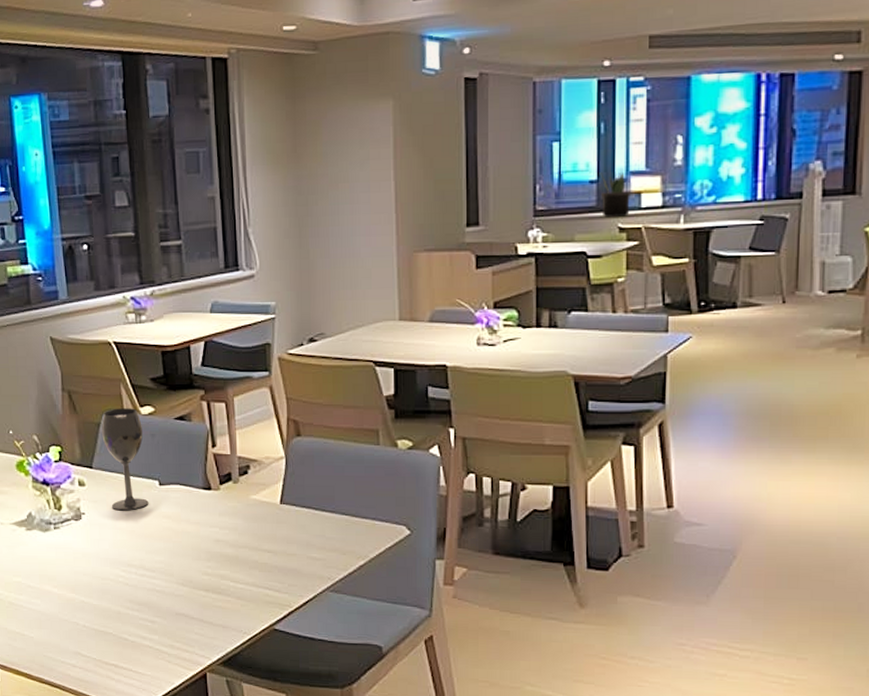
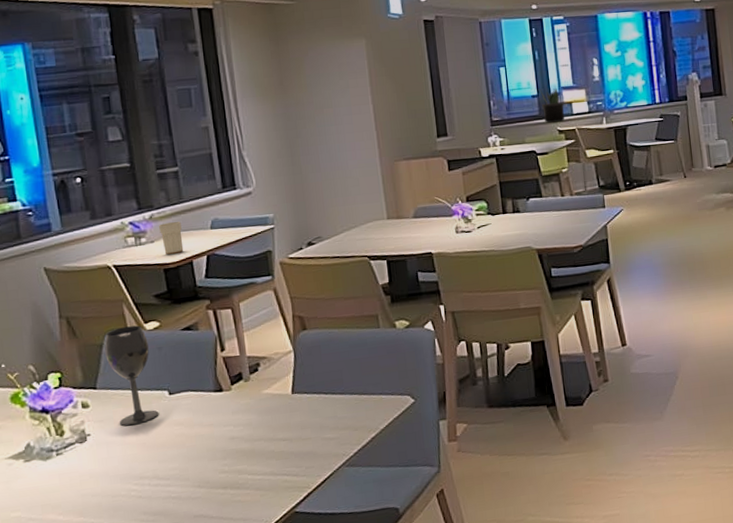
cup: none [159,301,182,337] -> present [159,222,184,255]

